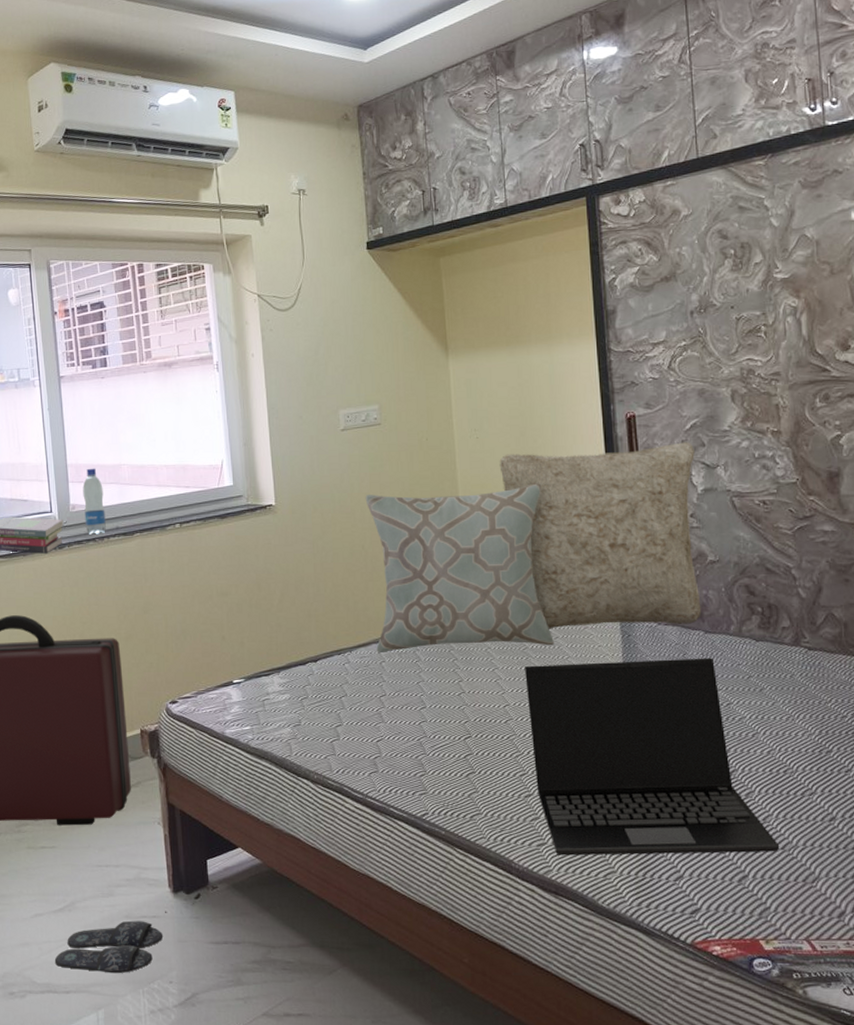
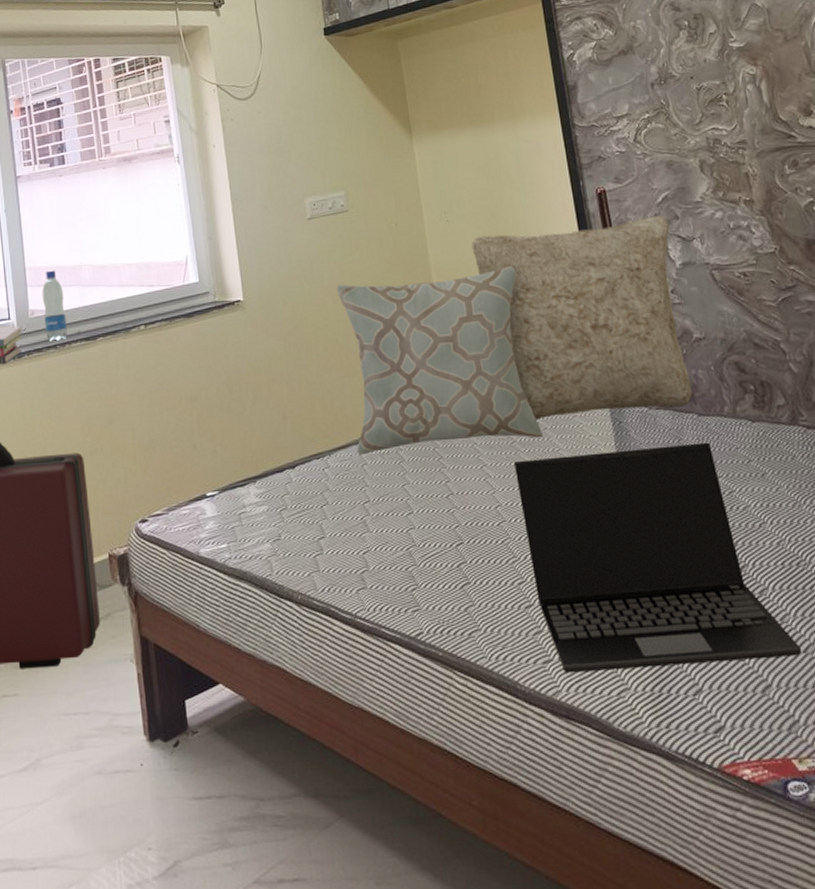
slippers: present [54,920,162,974] -> none [18,777,139,843]

